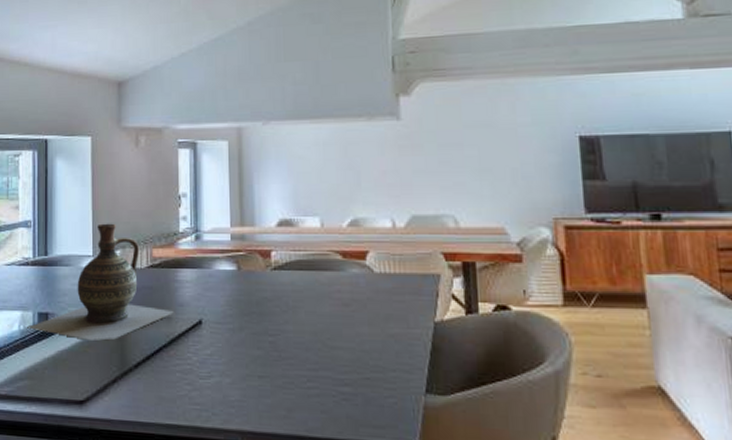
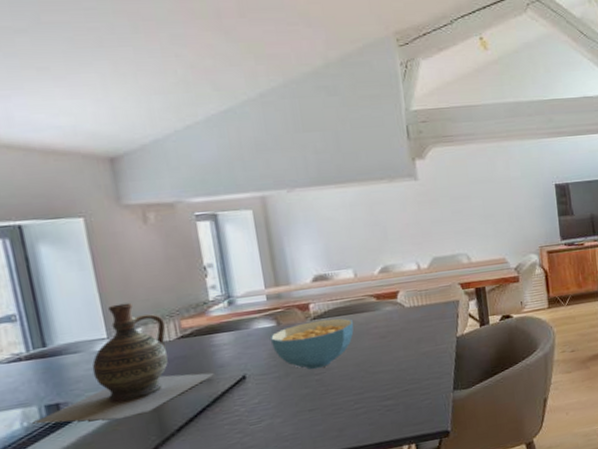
cereal bowl: none [229,272,314,329] -> present [270,318,354,370]

